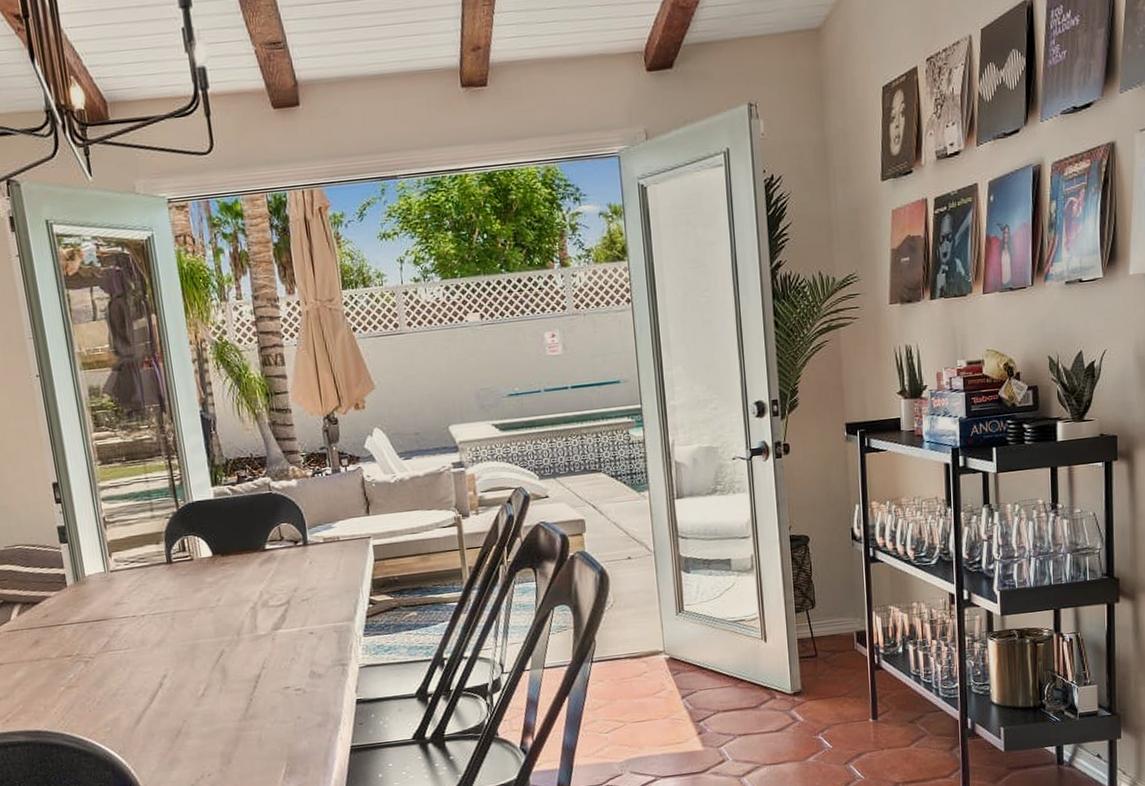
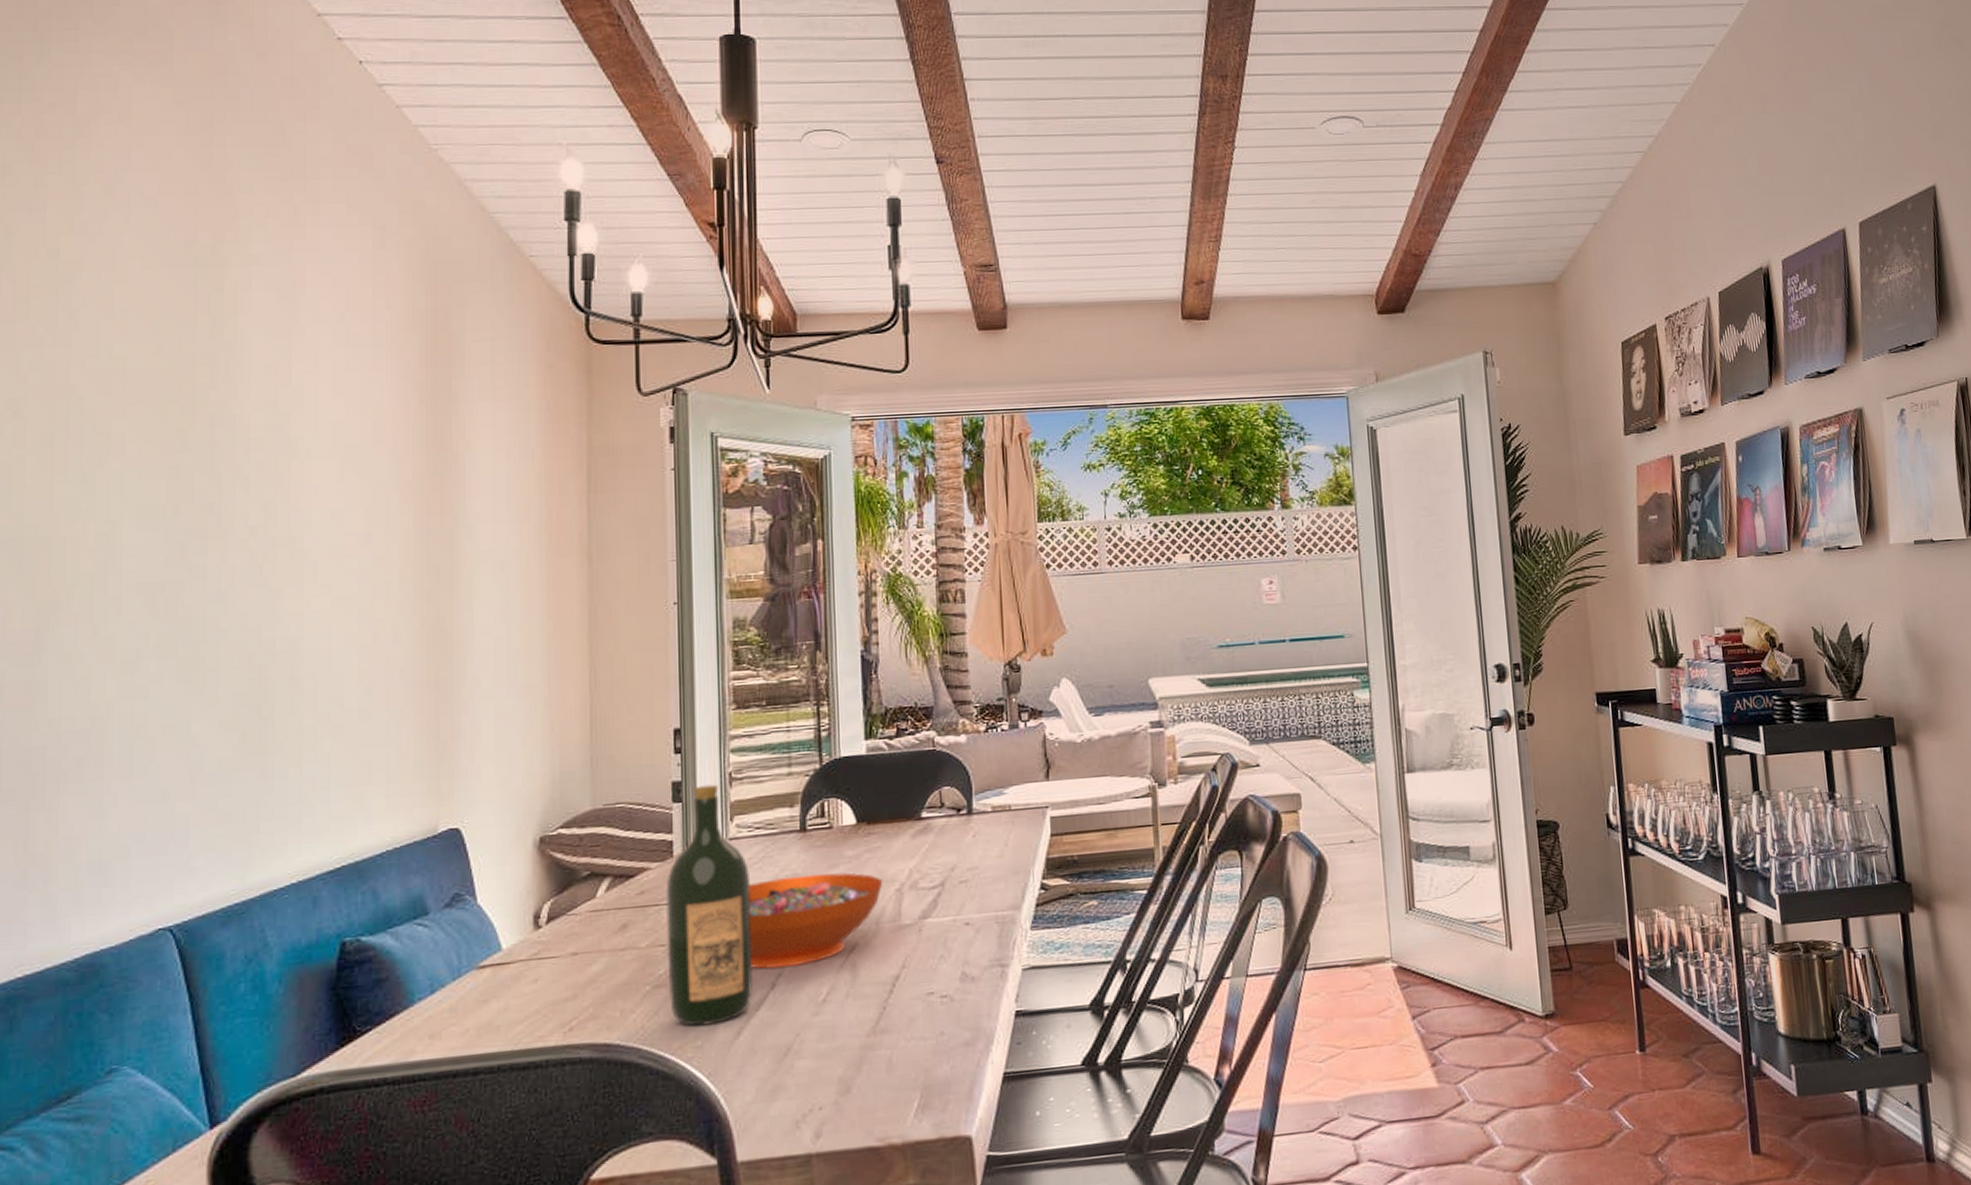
wine bottle: none [65,527,145,717] -> present [666,784,753,1026]
decorative bowl: none [132,595,240,672] -> present [749,872,883,969]

